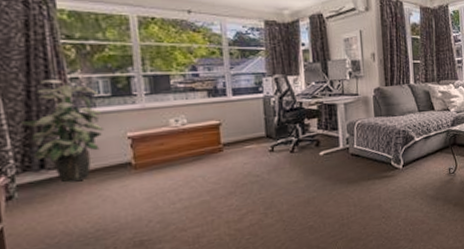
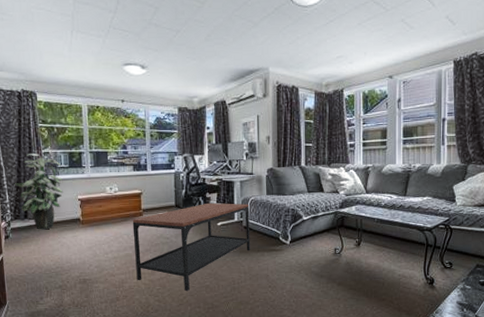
coffee table: none [208,128,360,237] -> present [132,202,251,292]

